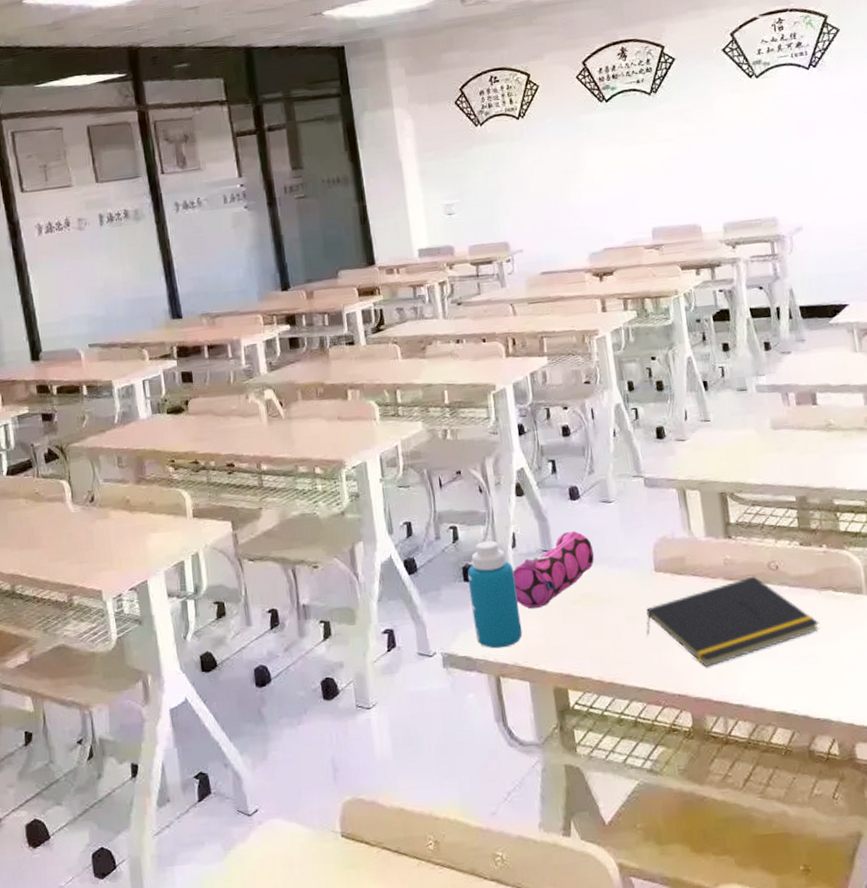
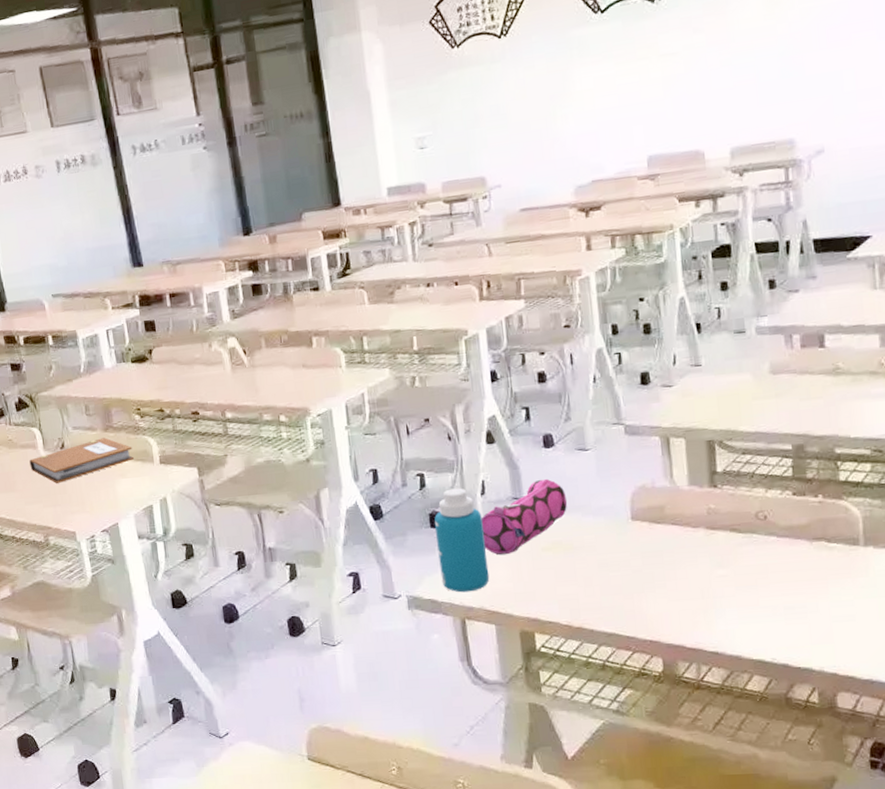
notebook: none [56,490,167,539] -> present [29,437,135,483]
notepad: present [646,576,820,668] -> none [619,525,808,615]

